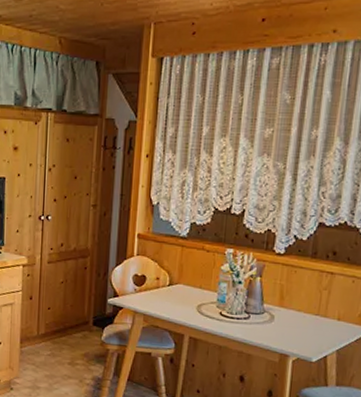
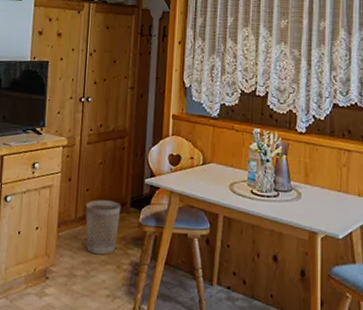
wastebasket: none [47,318,83,370] -> present [85,200,121,255]

